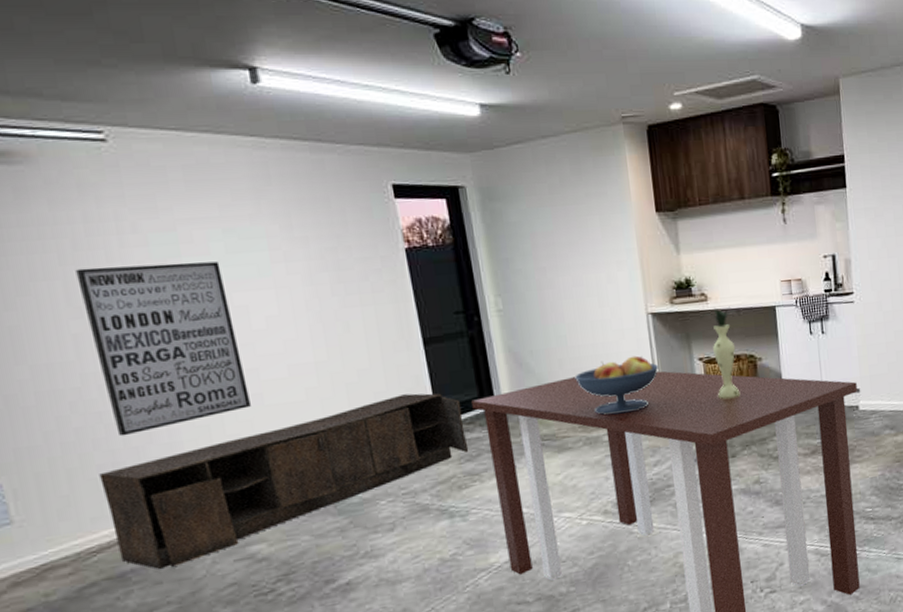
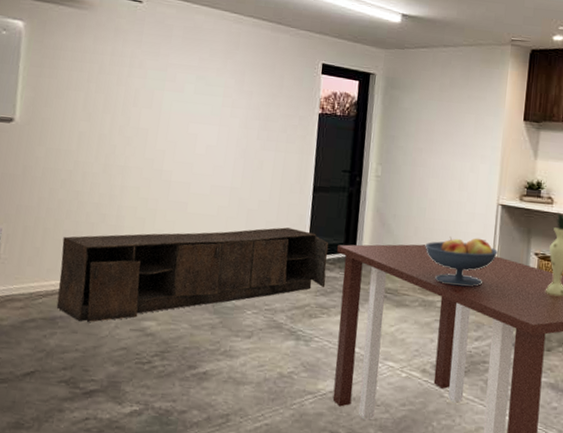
wall art: present [75,262,251,437] -> none [84,86,188,213]

